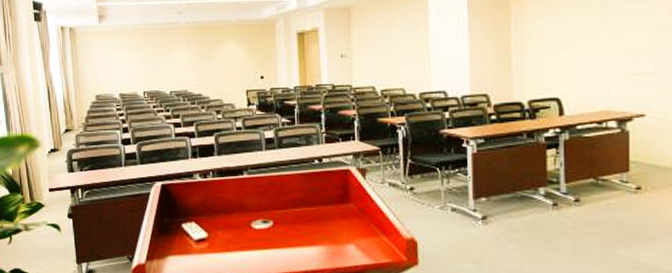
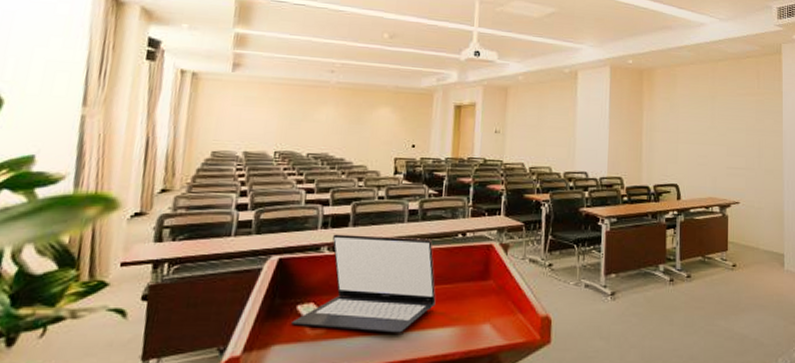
laptop: none [180,163,300,250] -> present [292,234,436,333]

